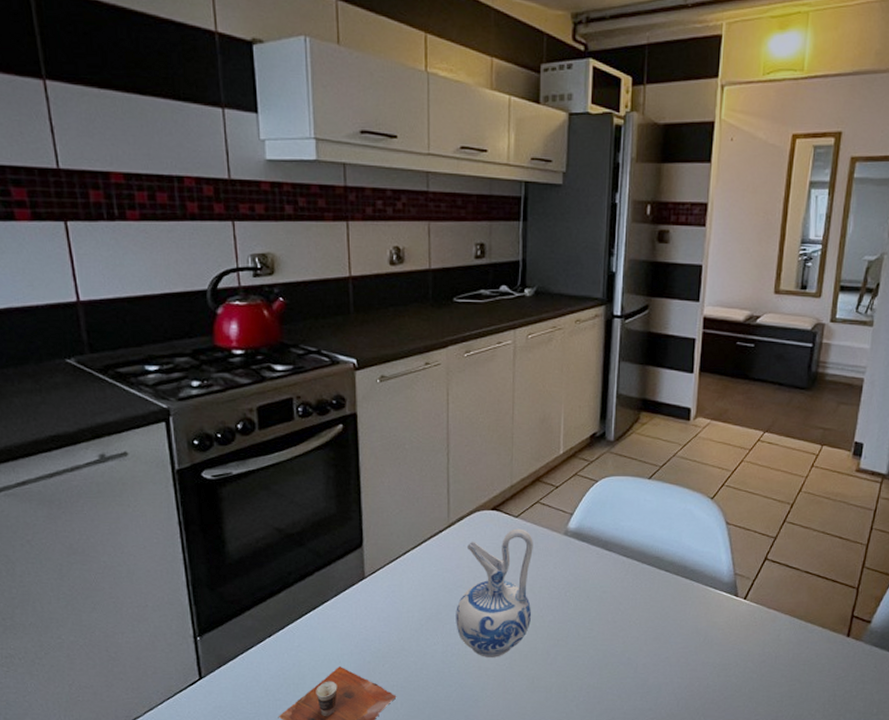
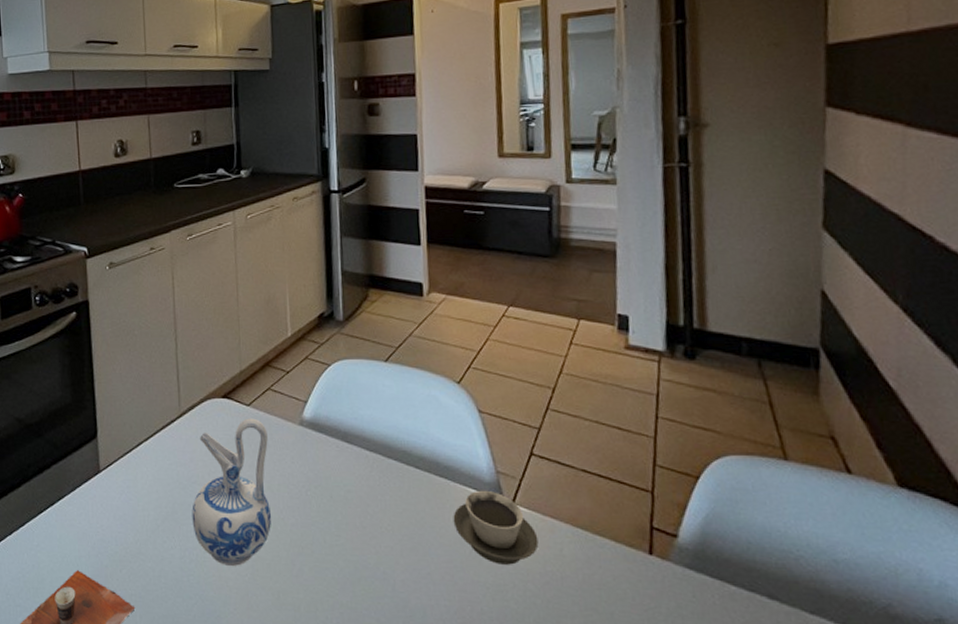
cup: none [693,589,762,648] -> present [453,490,539,565]

